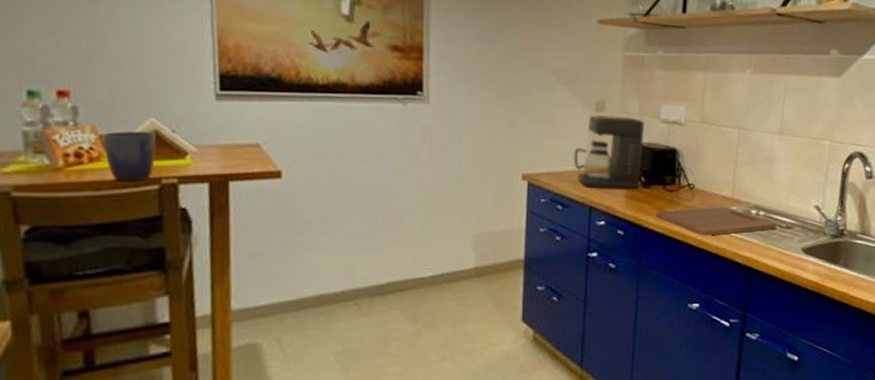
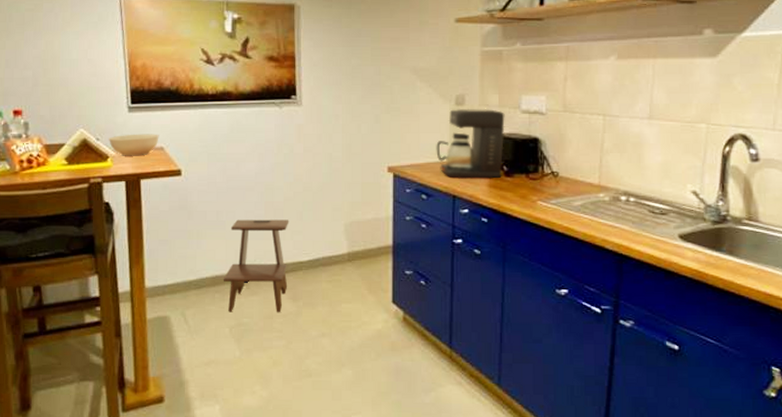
cup: present [102,131,156,181] -> none [46,140,85,181]
bowl: none [189,126,255,154] -> present [109,134,159,156]
step stool: none [329,230,410,337] -> present [223,219,289,313]
cutting board: present [656,207,777,236] -> none [520,194,650,223]

